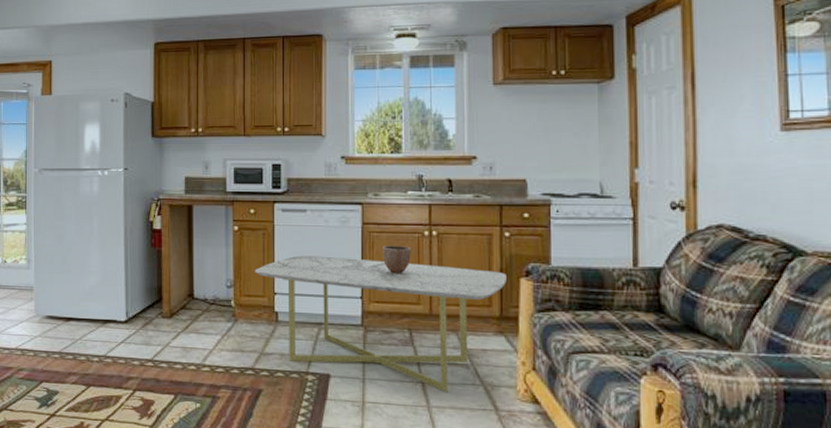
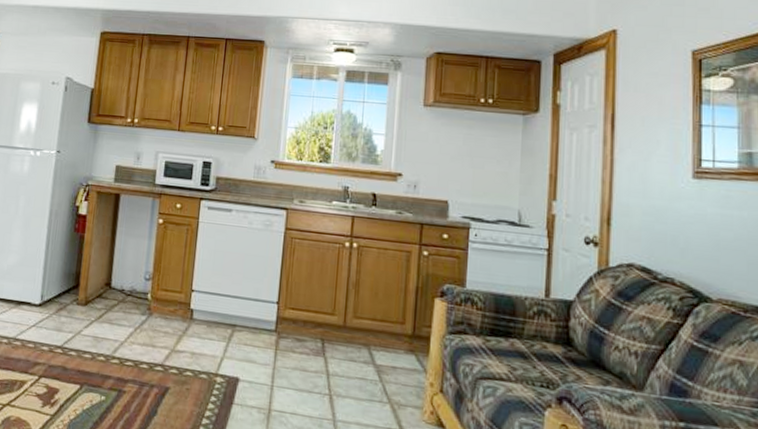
coffee table: present [254,255,507,392] -> none [174,254,422,407]
decorative bowl: present [382,245,411,273] -> none [302,252,331,282]

